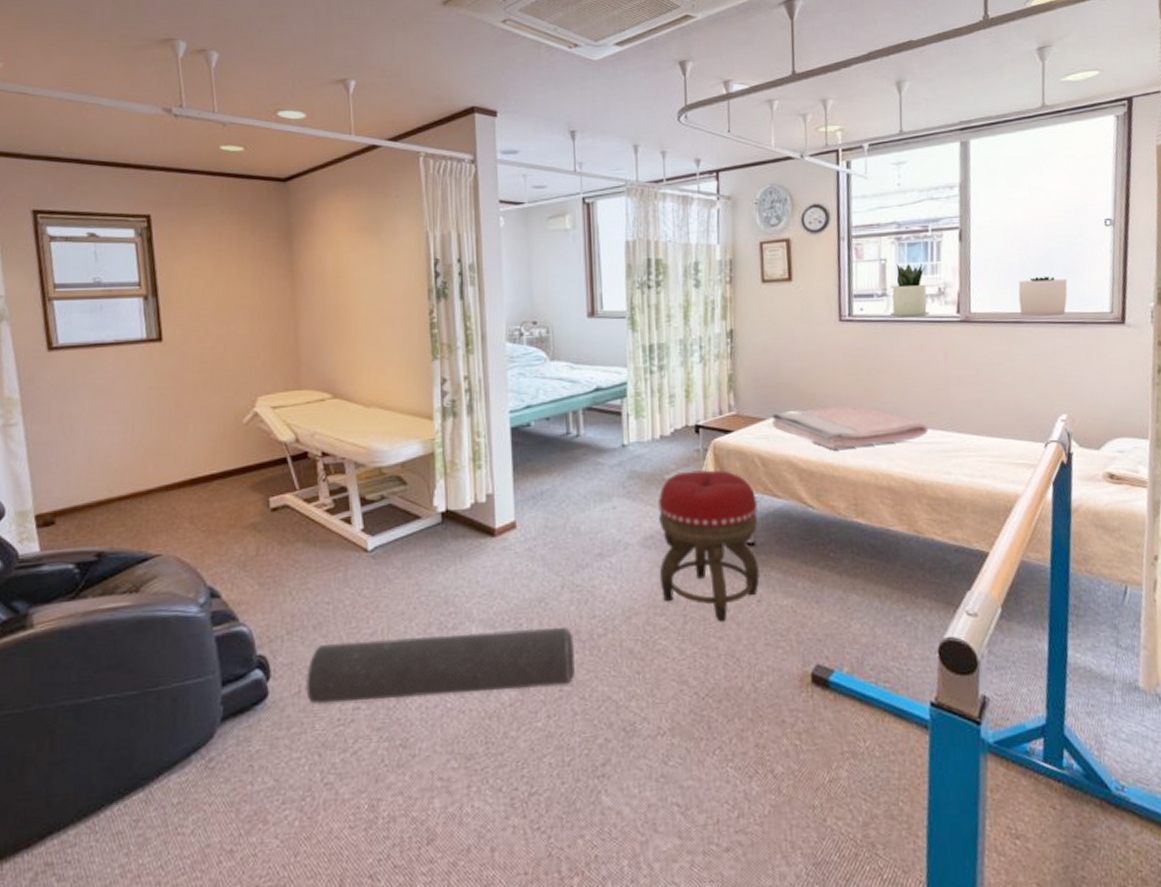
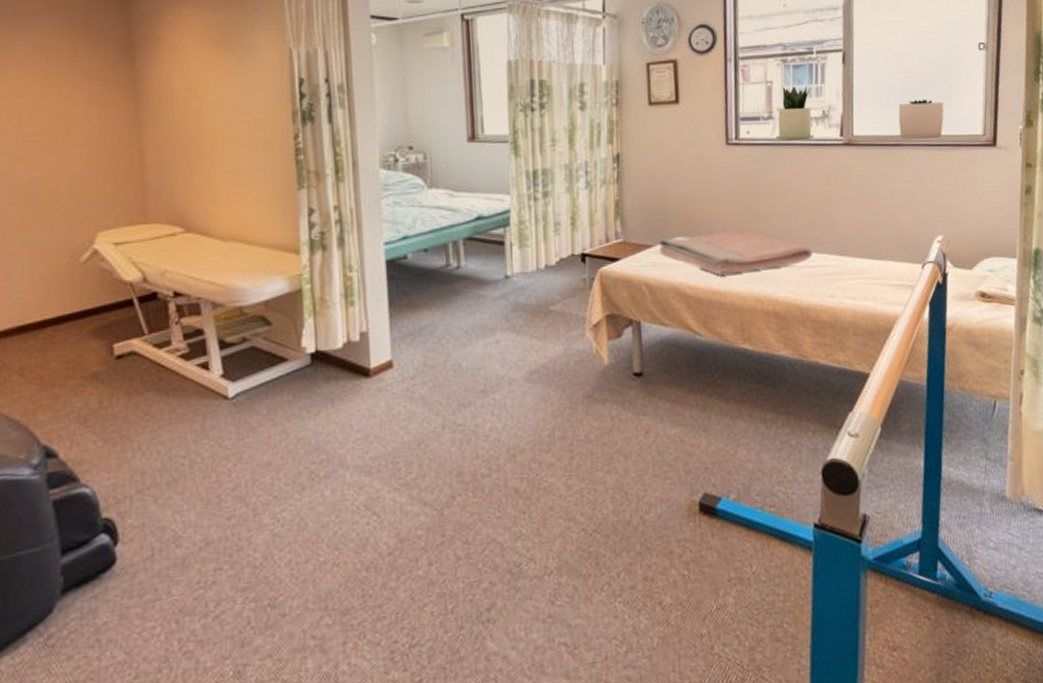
foam roller: present [306,628,575,704] -> none [160,470,458,568]
footstool: present [658,470,761,622] -> none [543,299,648,456]

